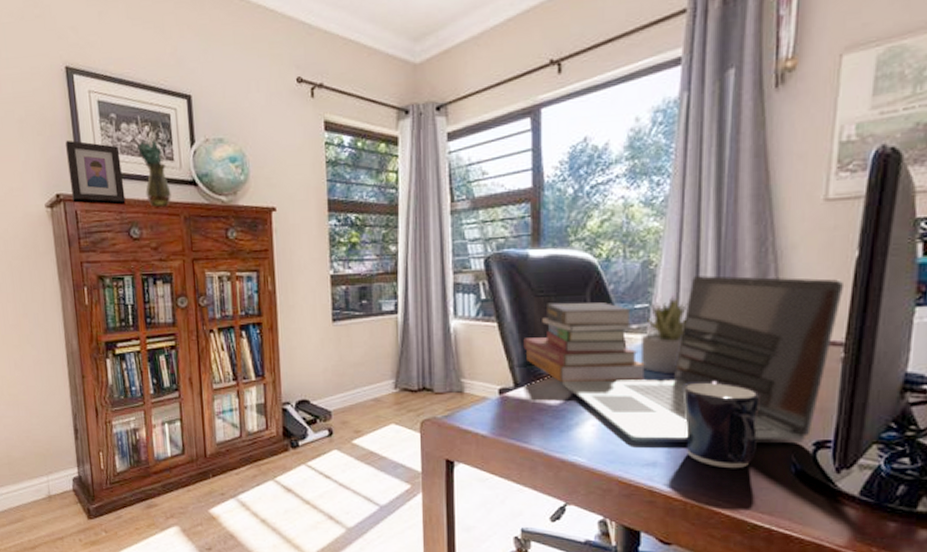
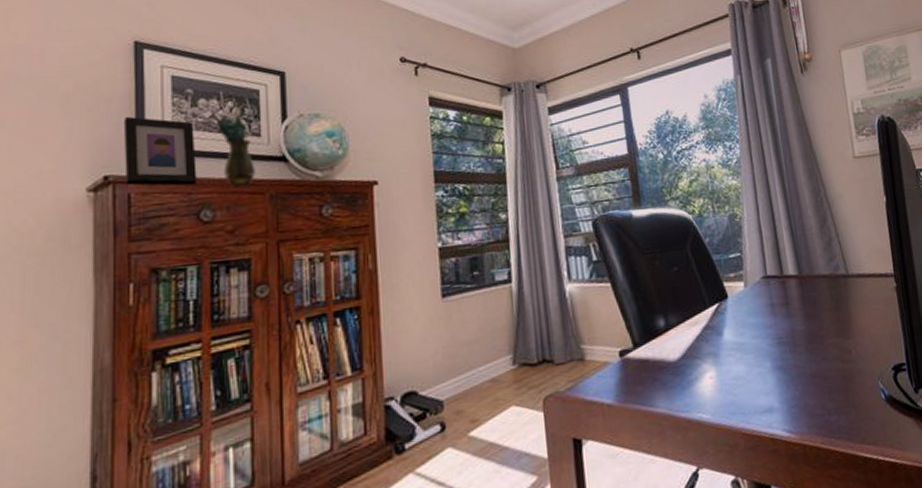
books: present [523,302,646,382] -> none [636,255,750,337]
laptop: present [563,275,845,444] -> none [677,221,888,389]
succulent plant: present [640,296,688,375] -> none [738,244,774,318]
mug: present [682,382,760,469] -> none [781,320,851,404]

